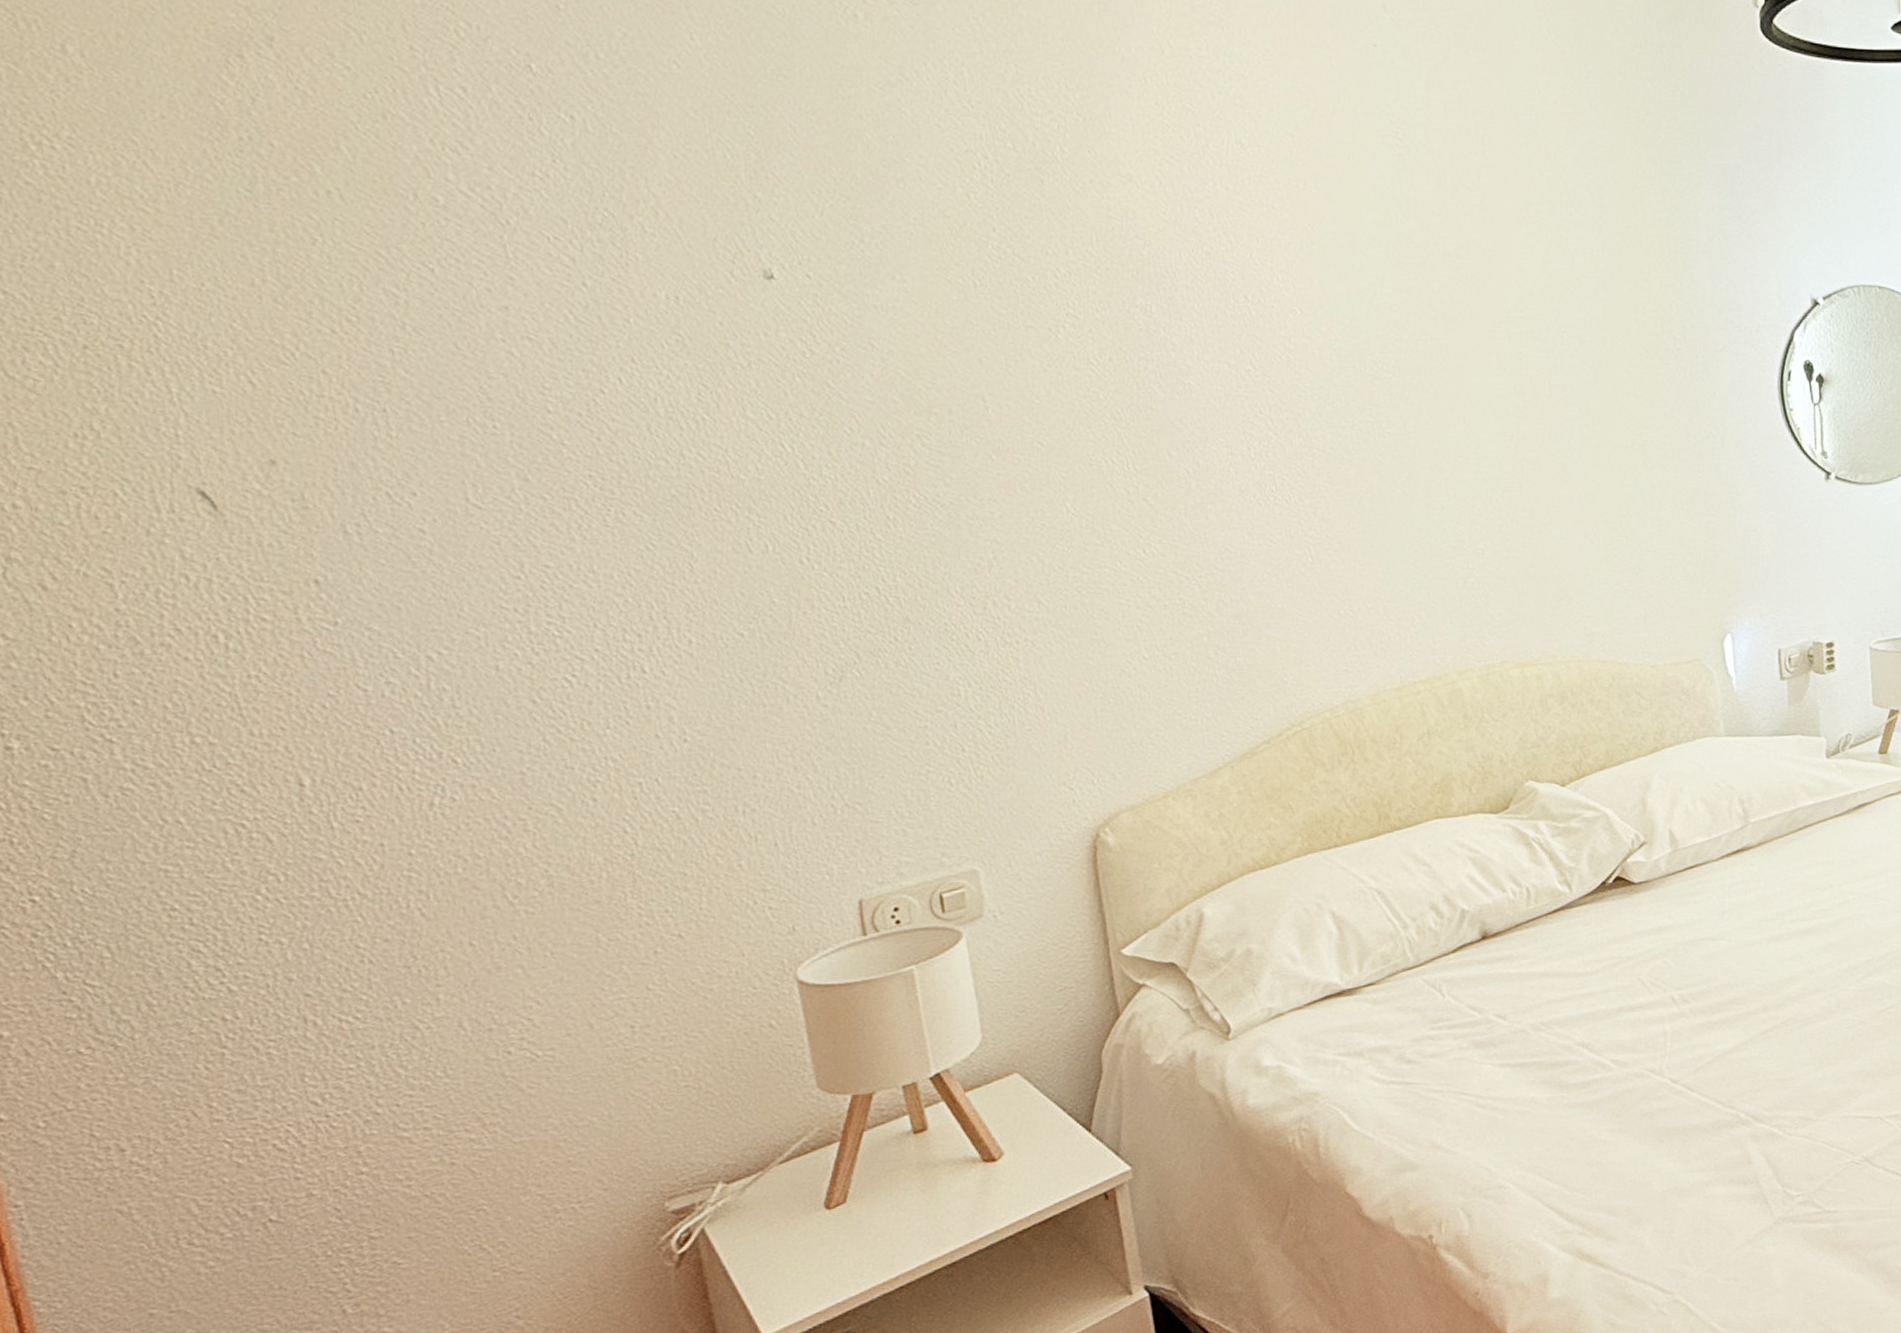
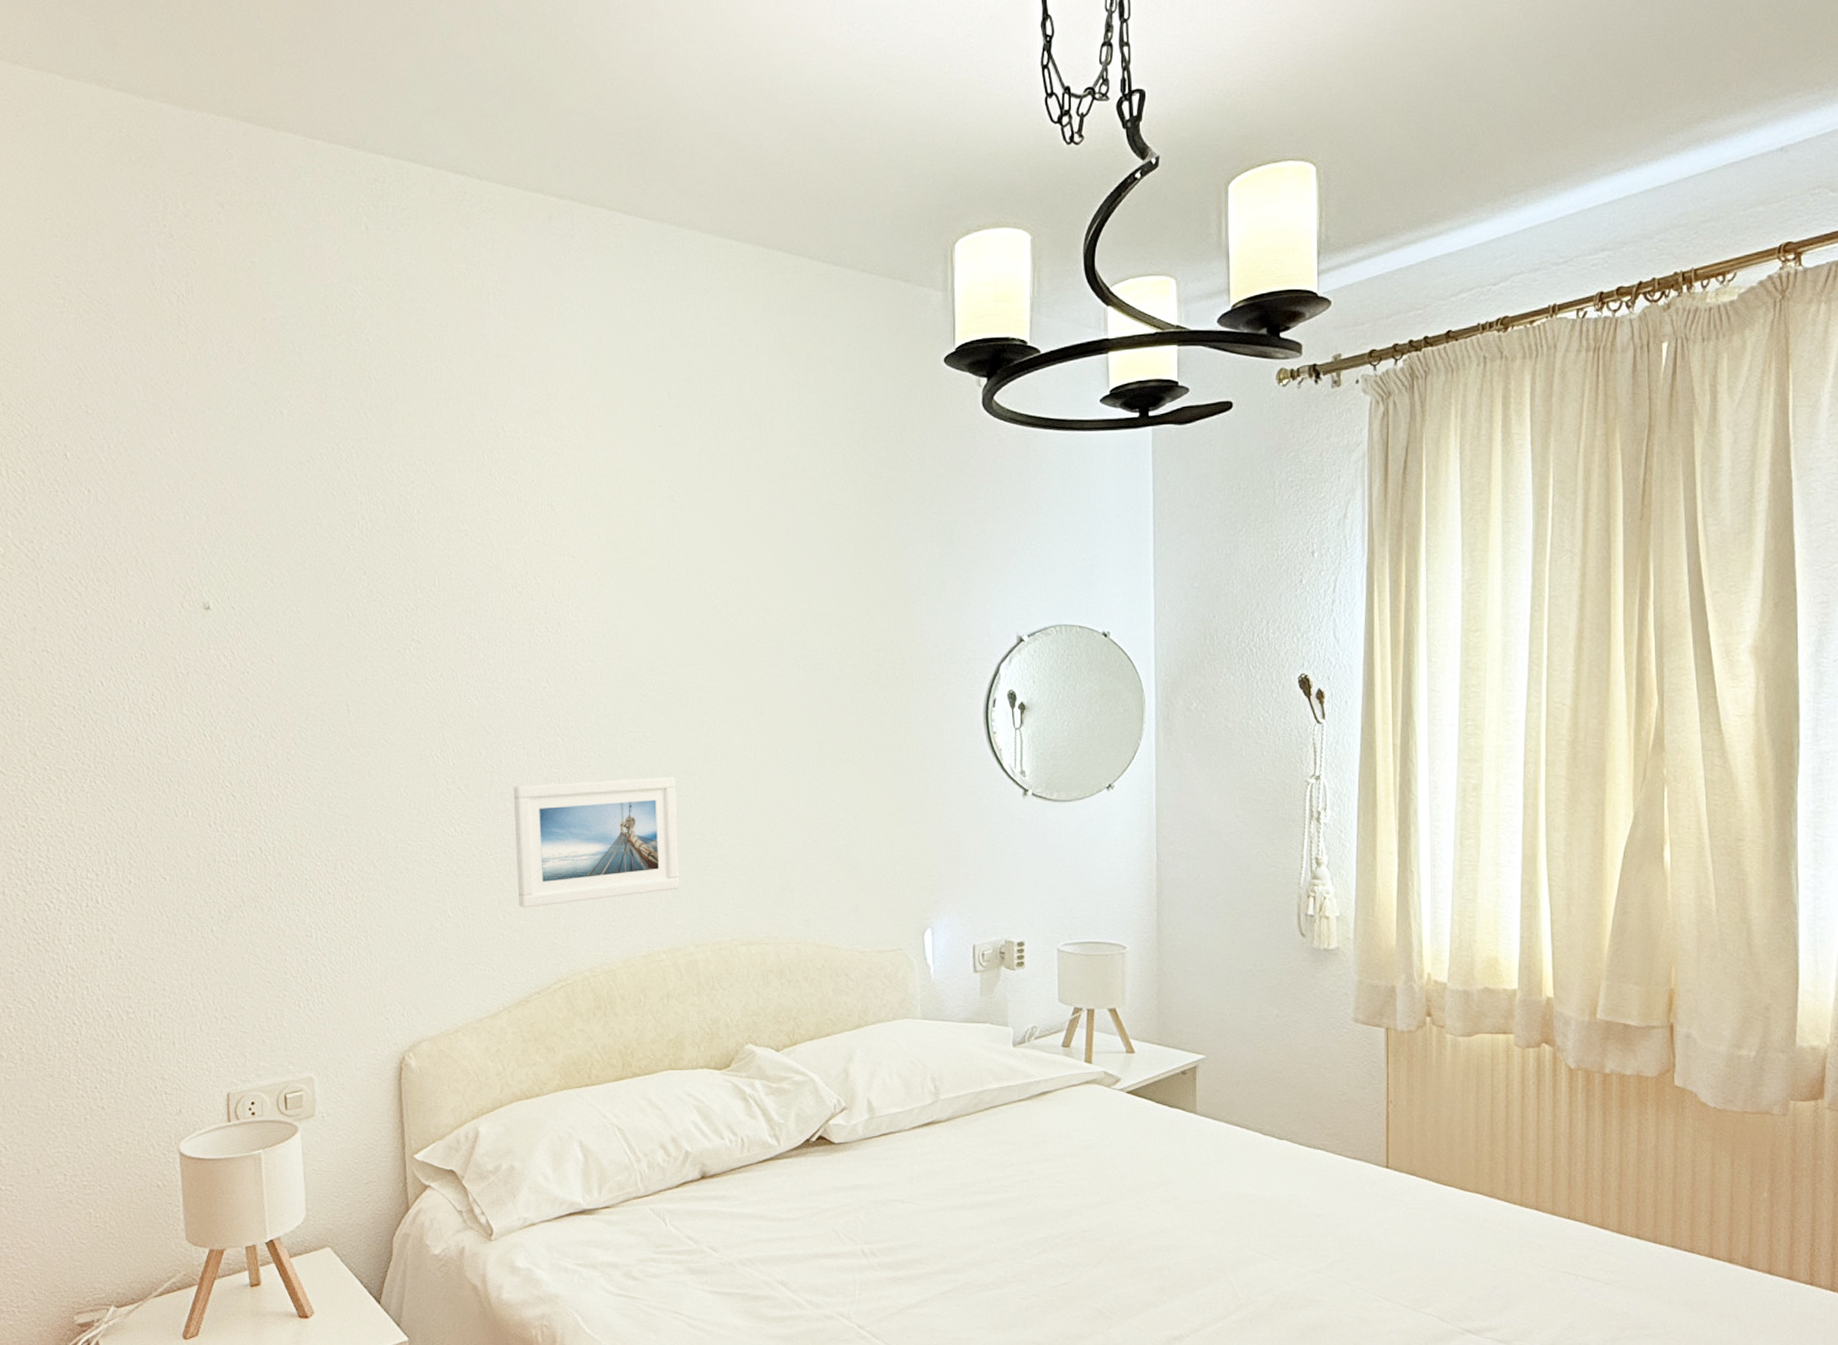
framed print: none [1216,474,1435,642] -> present [513,776,680,908]

